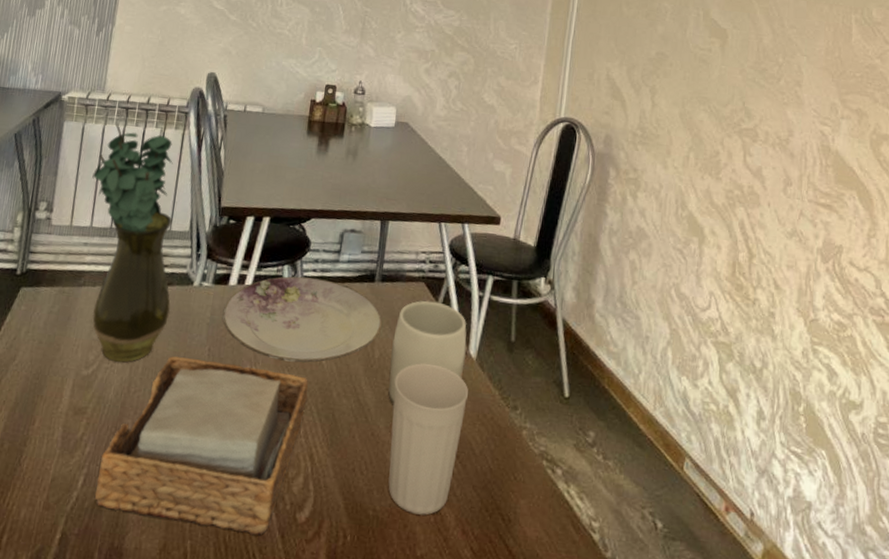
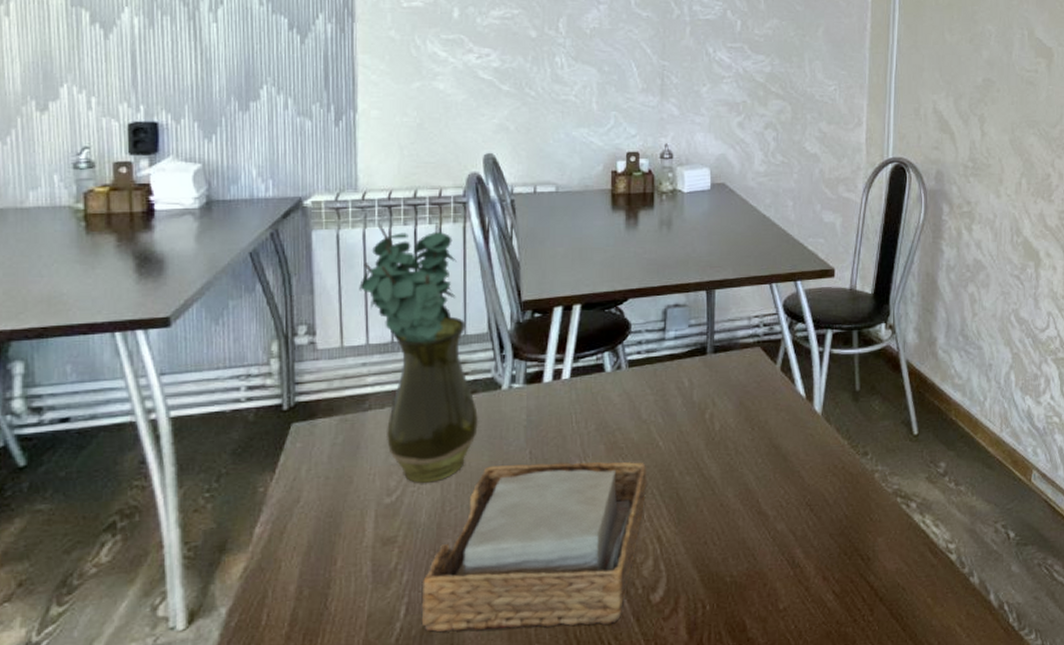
plate: present [222,276,383,363] -> none [540,360,720,450]
mug: present [388,300,467,406] -> none [732,364,811,473]
cup: present [388,363,468,515] -> none [739,426,816,572]

